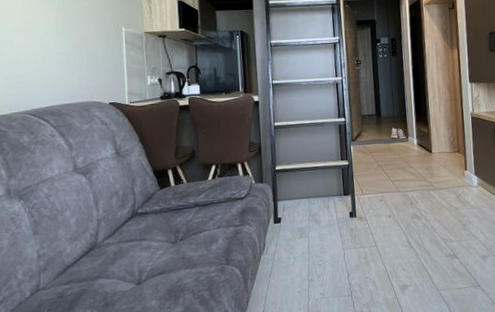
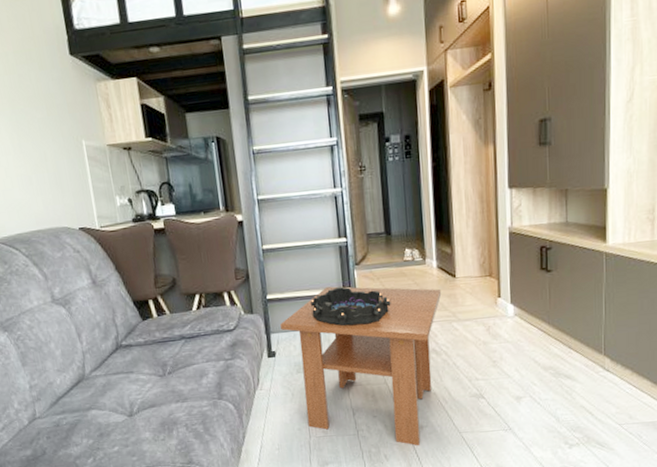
coffee table: none [287,159,421,305] -> present [280,286,442,446]
decorative bowl: none [313,159,381,195] -> present [310,287,391,327]

